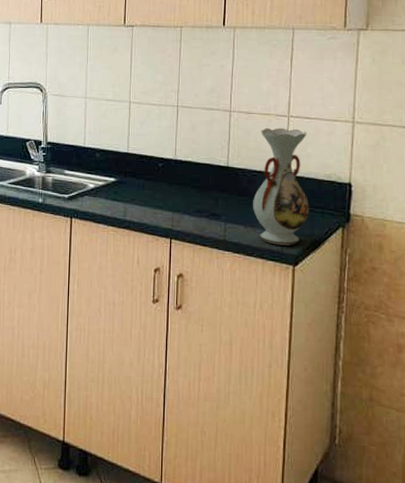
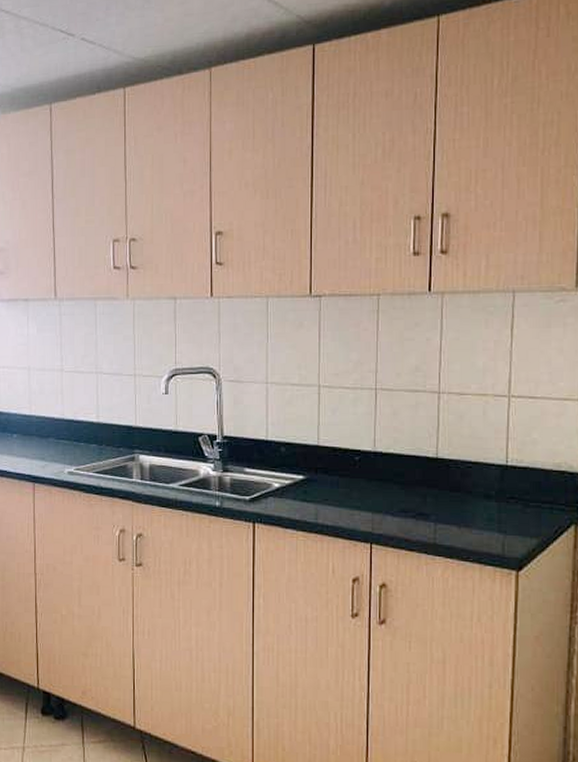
vase: present [253,128,310,246] -> none [468,410,536,548]

